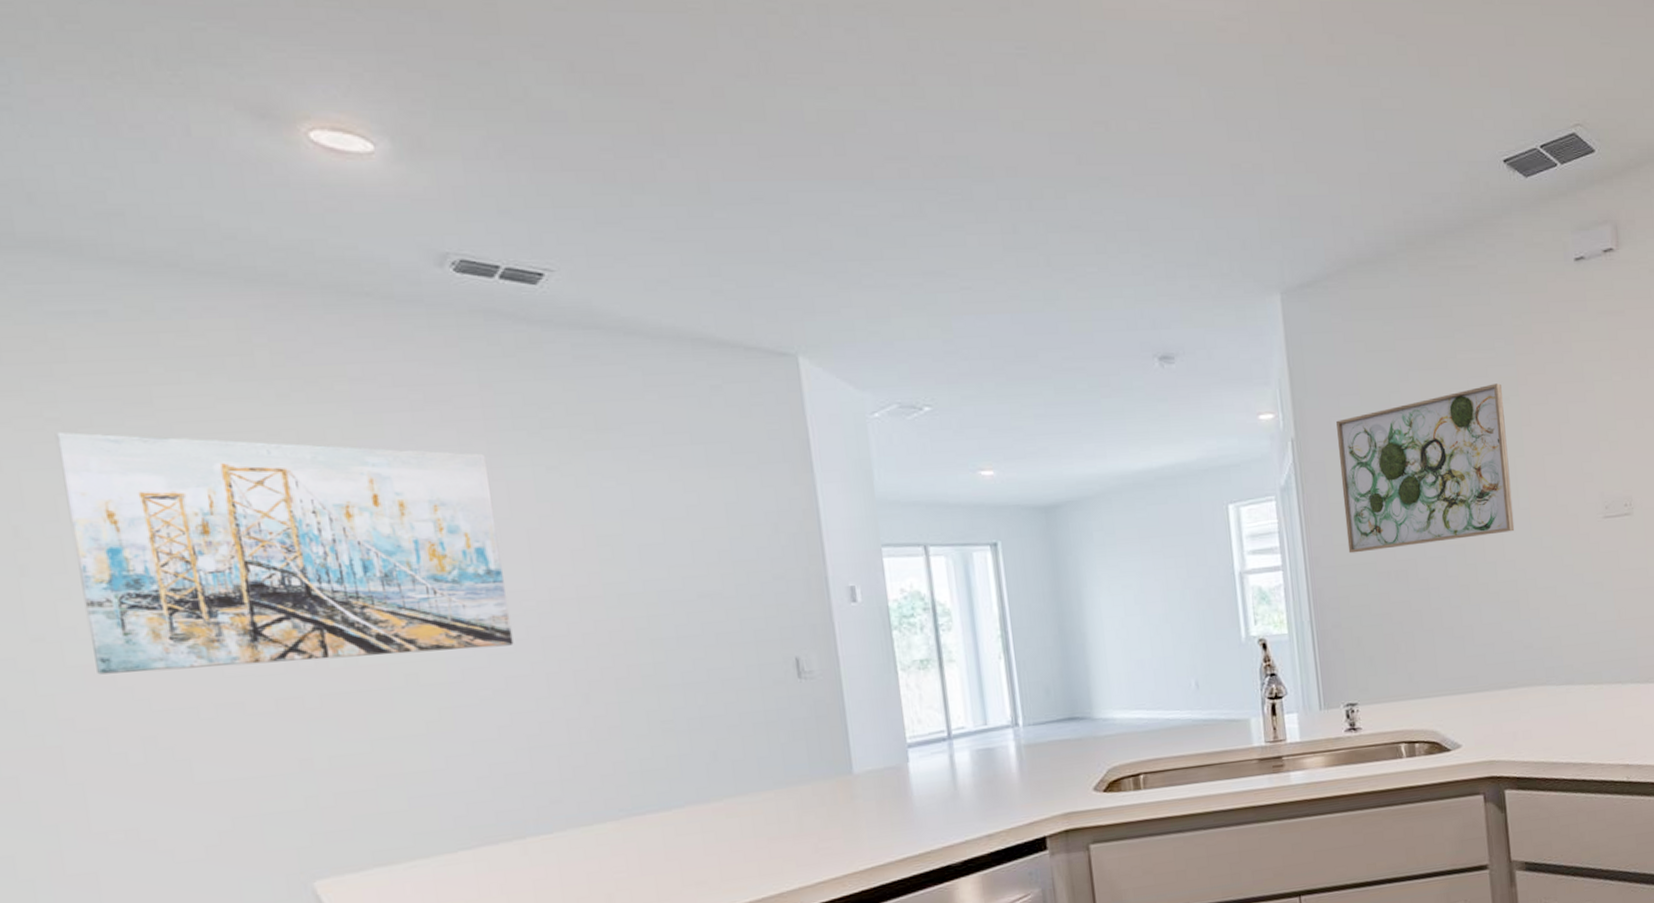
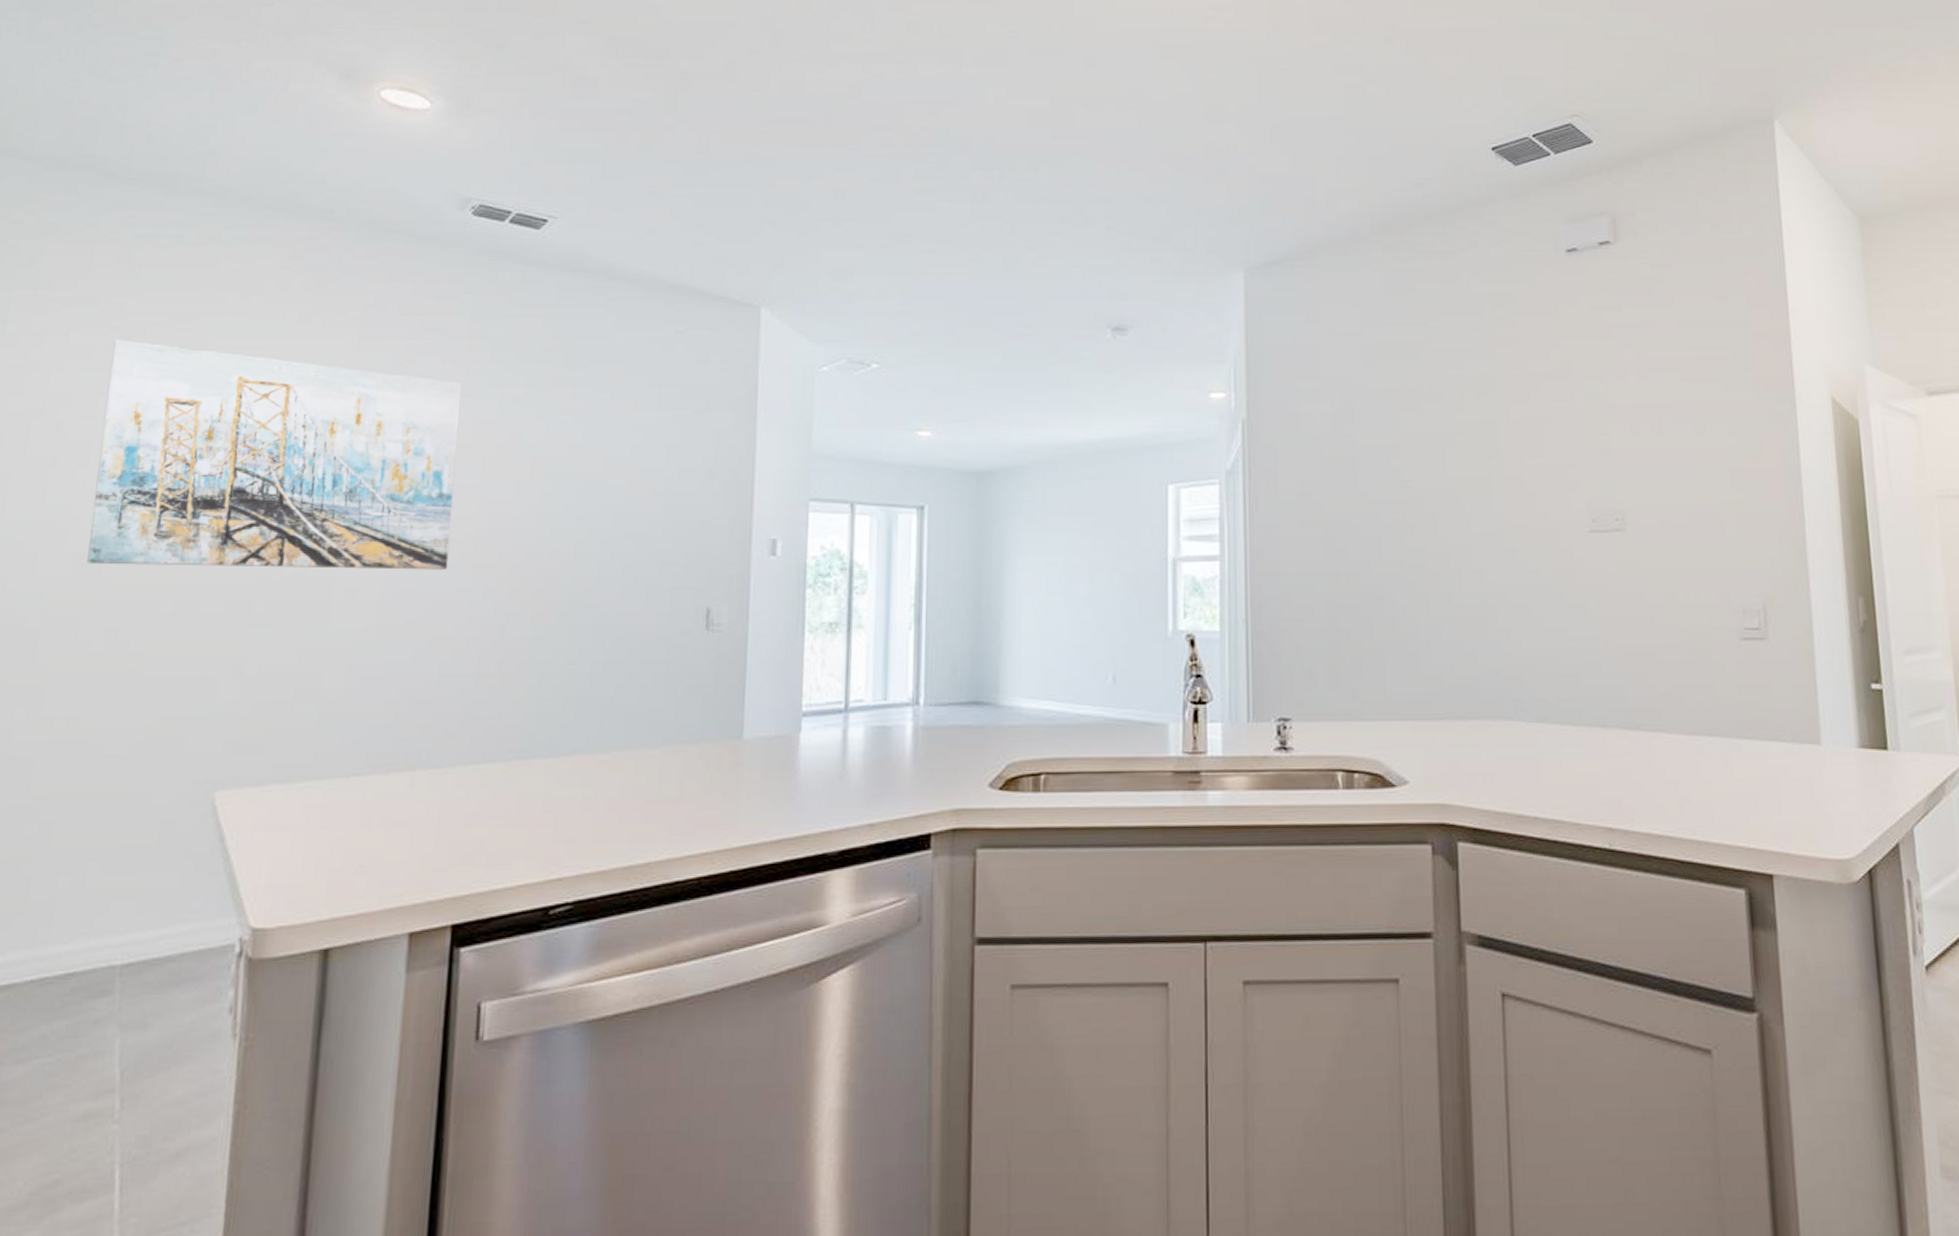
wall art: present [1336,383,1515,554] -> none [1292,376,1485,548]

